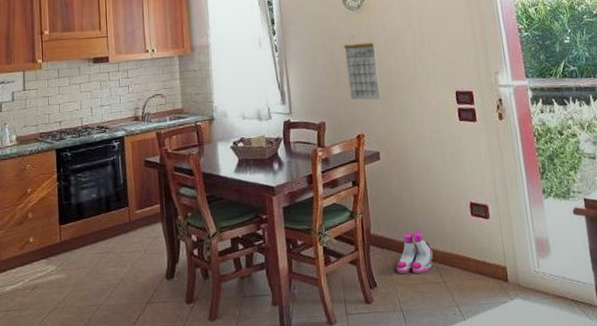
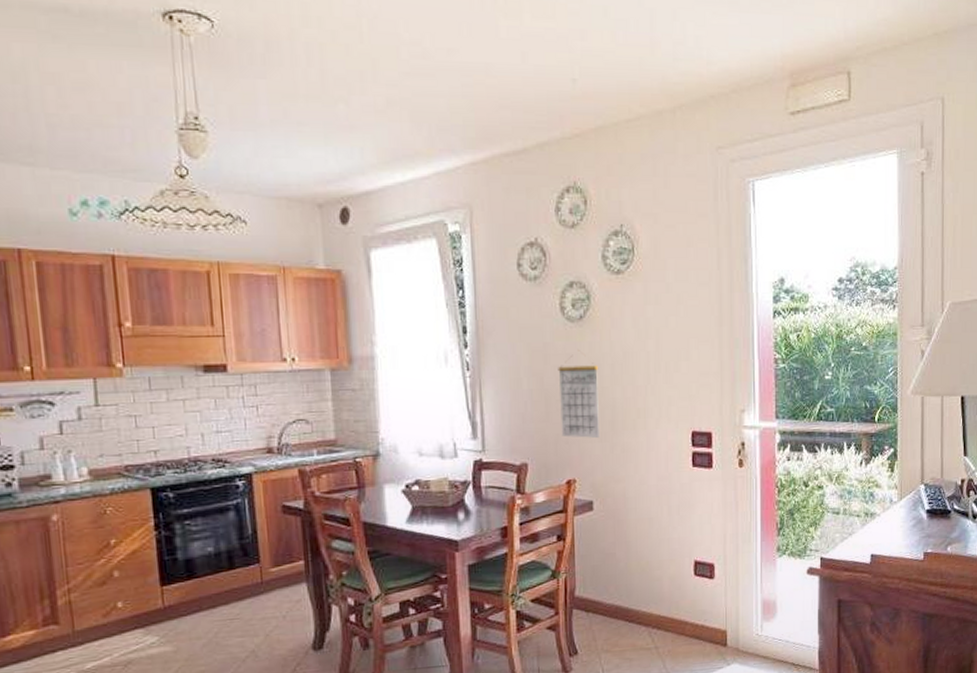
boots: present [396,230,433,273] -> none [602,591,646,639]

